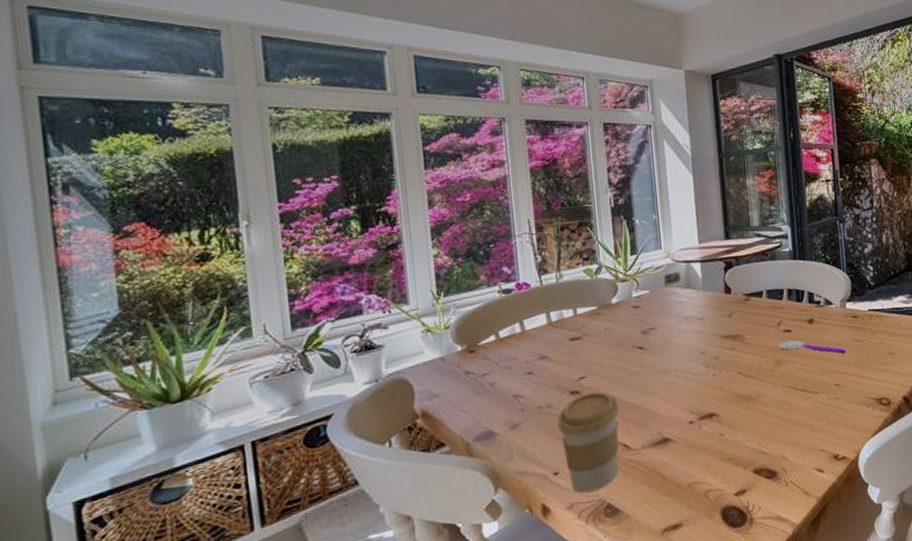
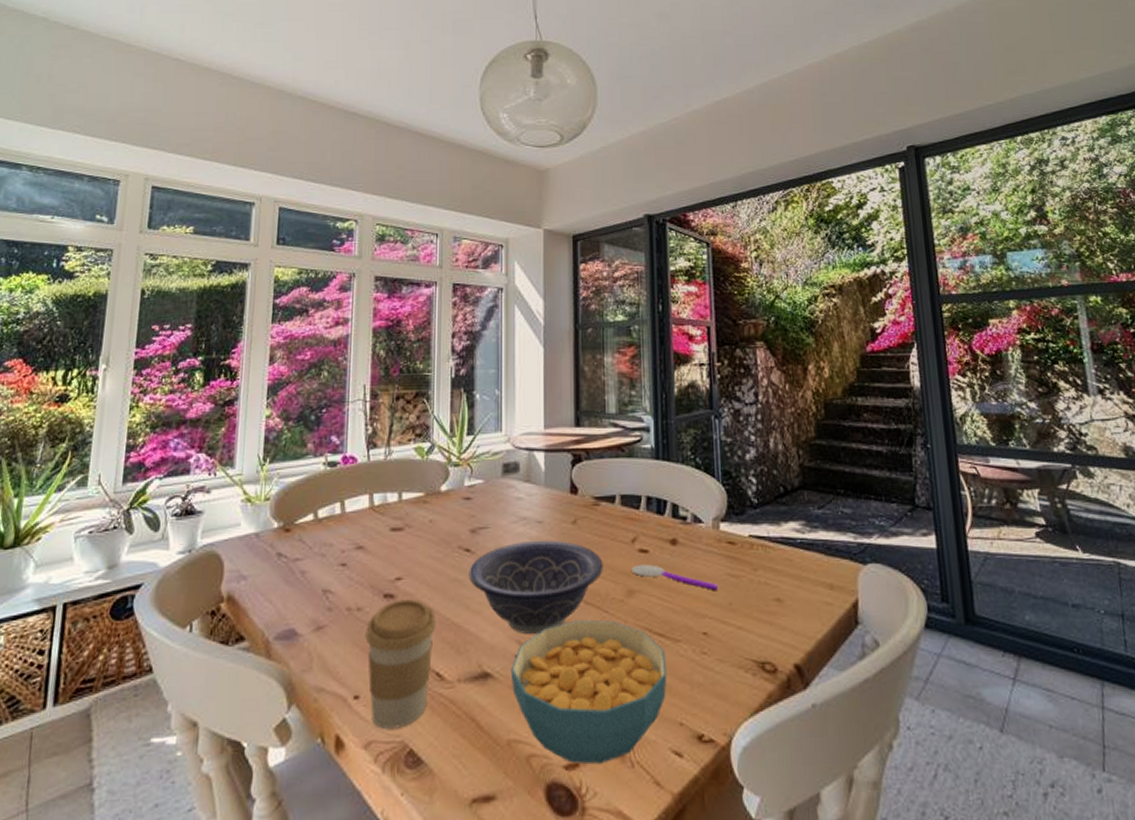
decorative bowl: none [643,331,756,406] -> present [468,540,603,635]
cereal bowl: none [686,385,810,491] -> present [510,619,667,765]

